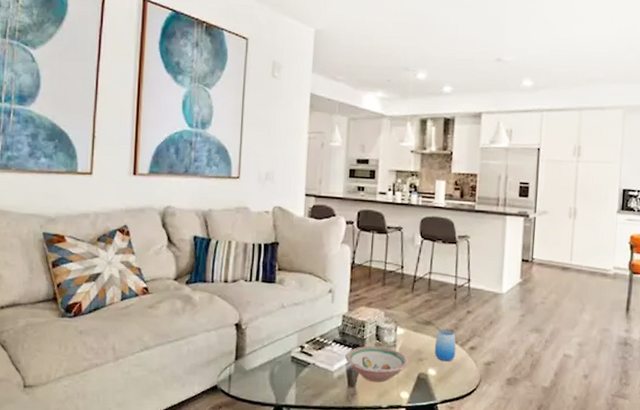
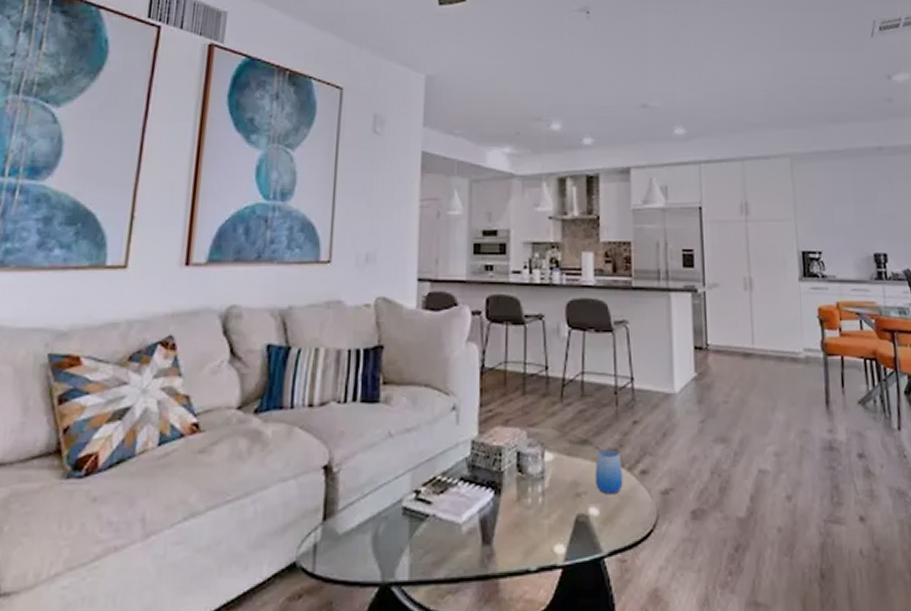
bowl: present [345,345,408,383] -> none [477,481,562,534]

